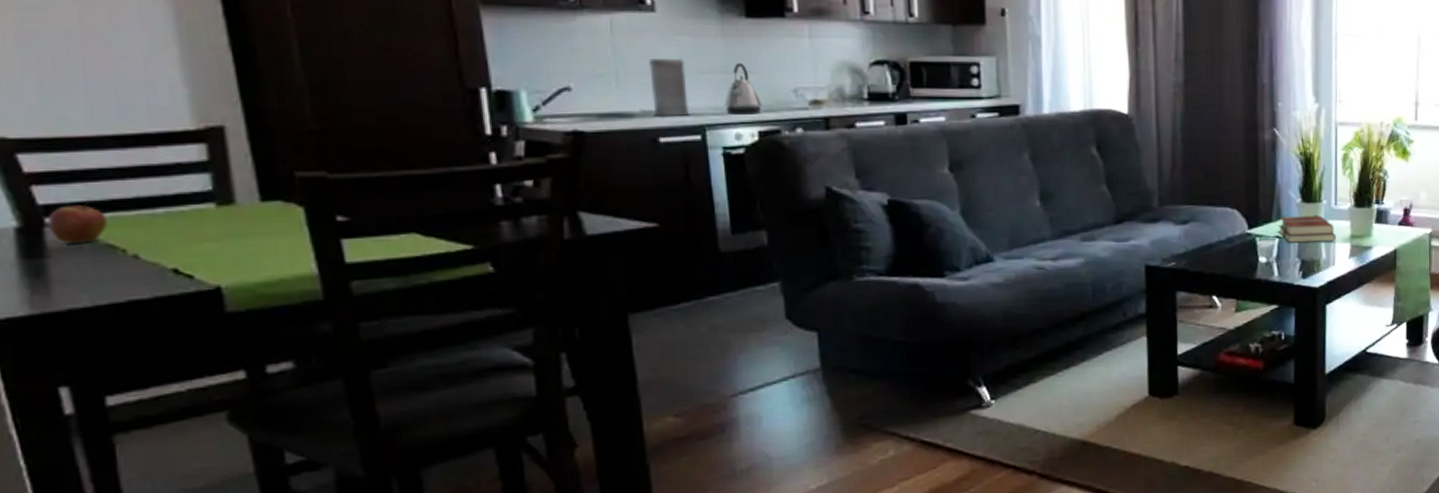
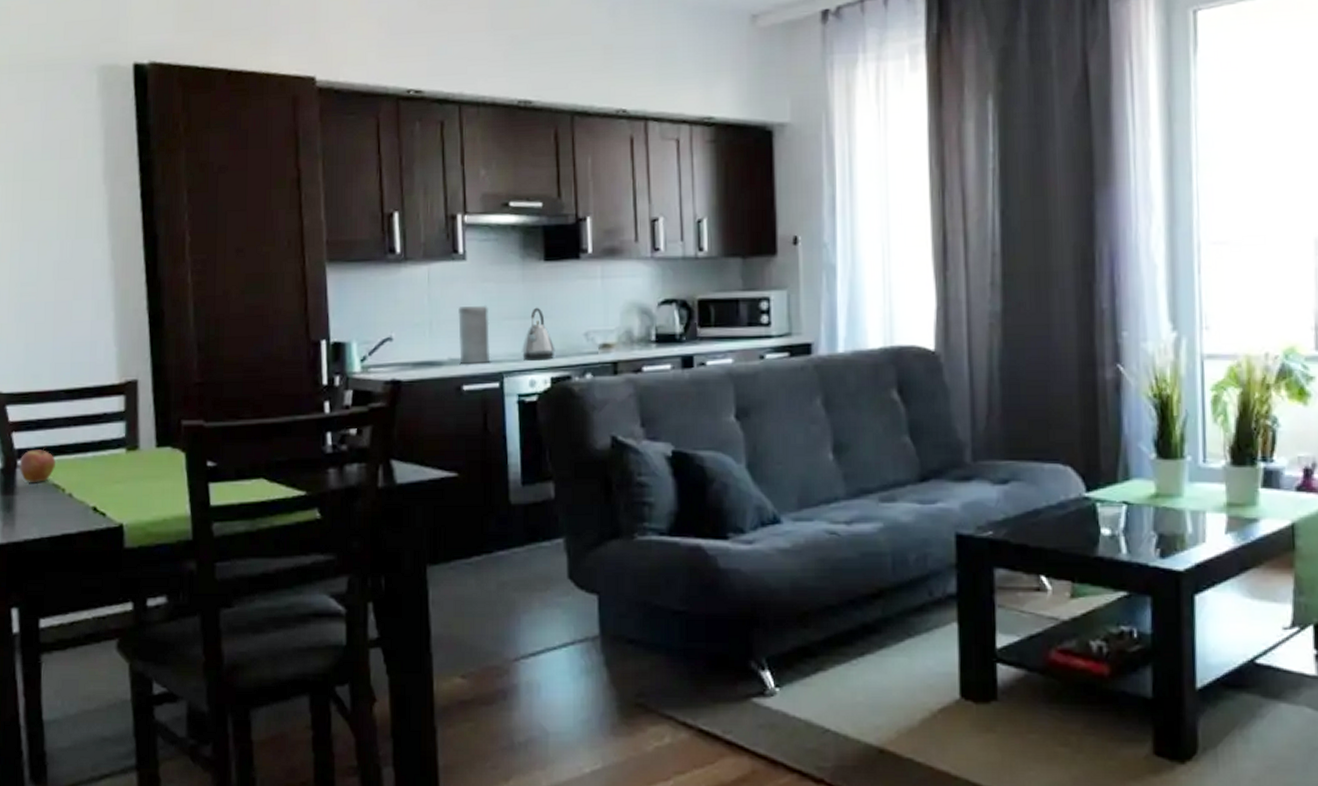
books: present [1278,215,1337,243] -> none [1125,476,1208,511]

